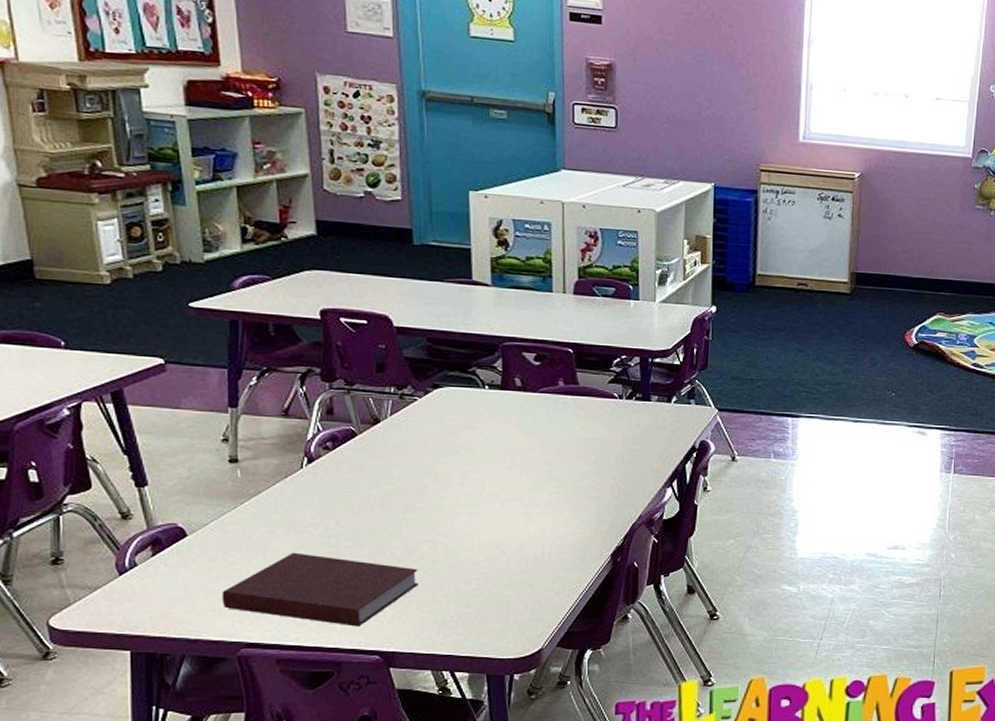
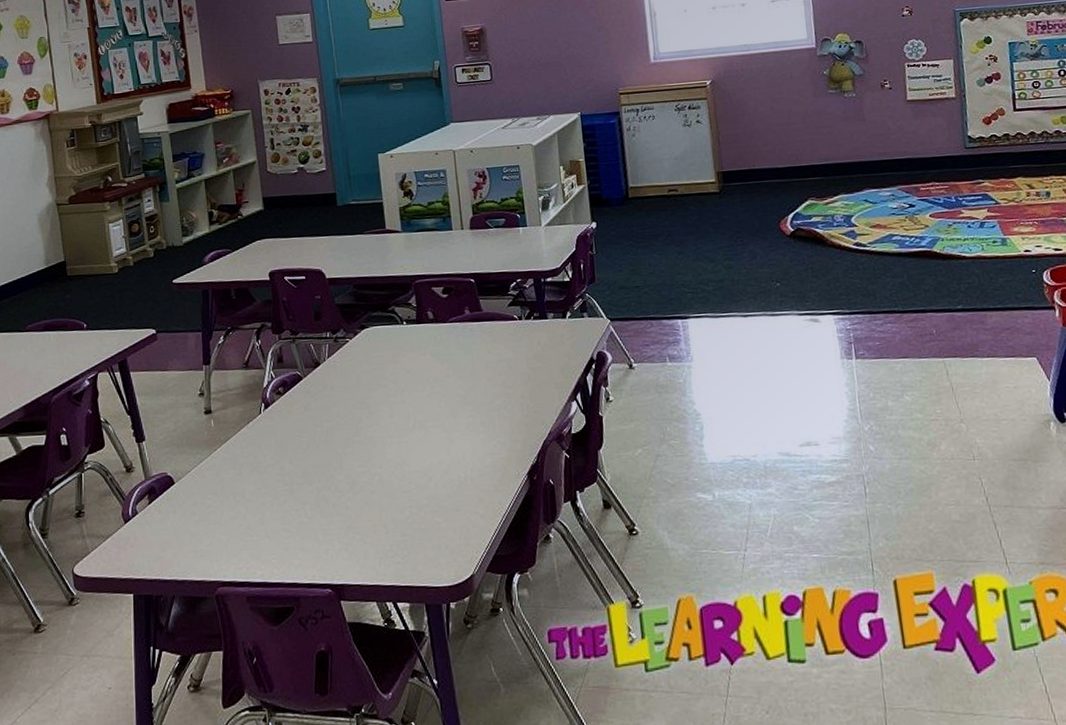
notebook: present [221,552,419,627] -> none [202,492,360,561]

